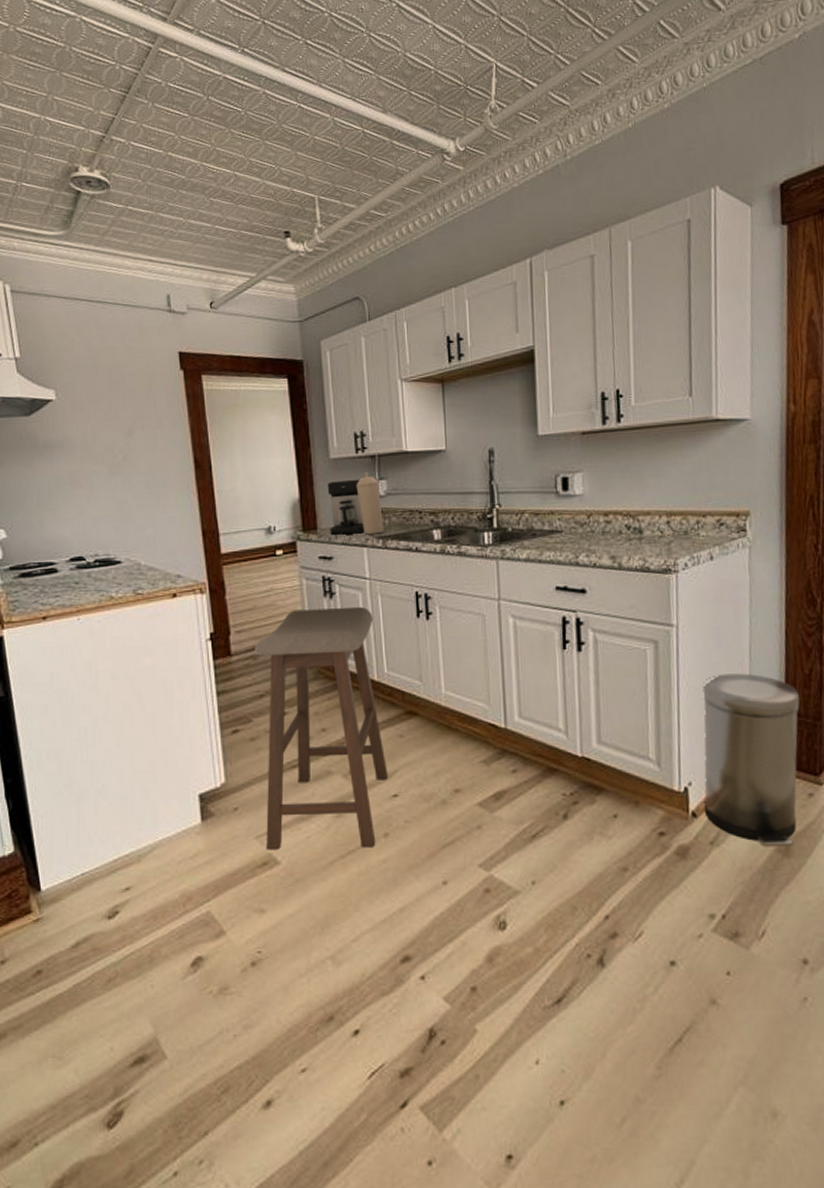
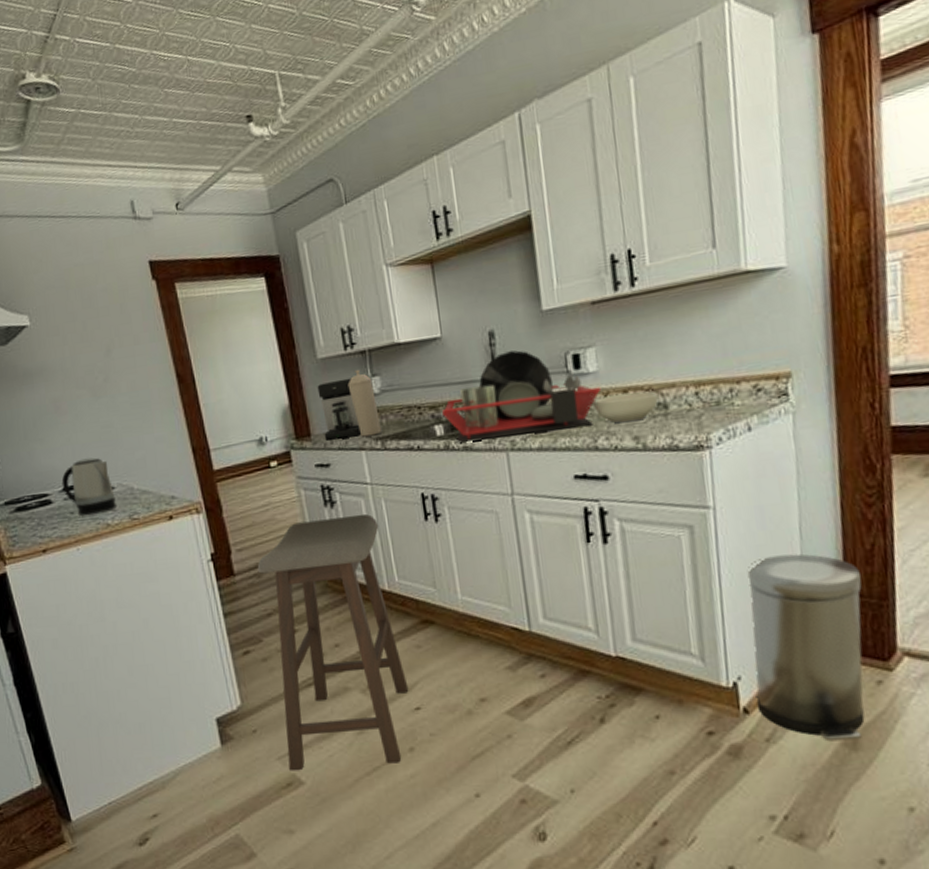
kettle: none [69,531,123,587] -> present [61,457,118,517]
dish rack: none [441,469,586,549] -> present [442,350,602,444]
bowl: none [578,516,635,543] -> present [593,391,659,423]

